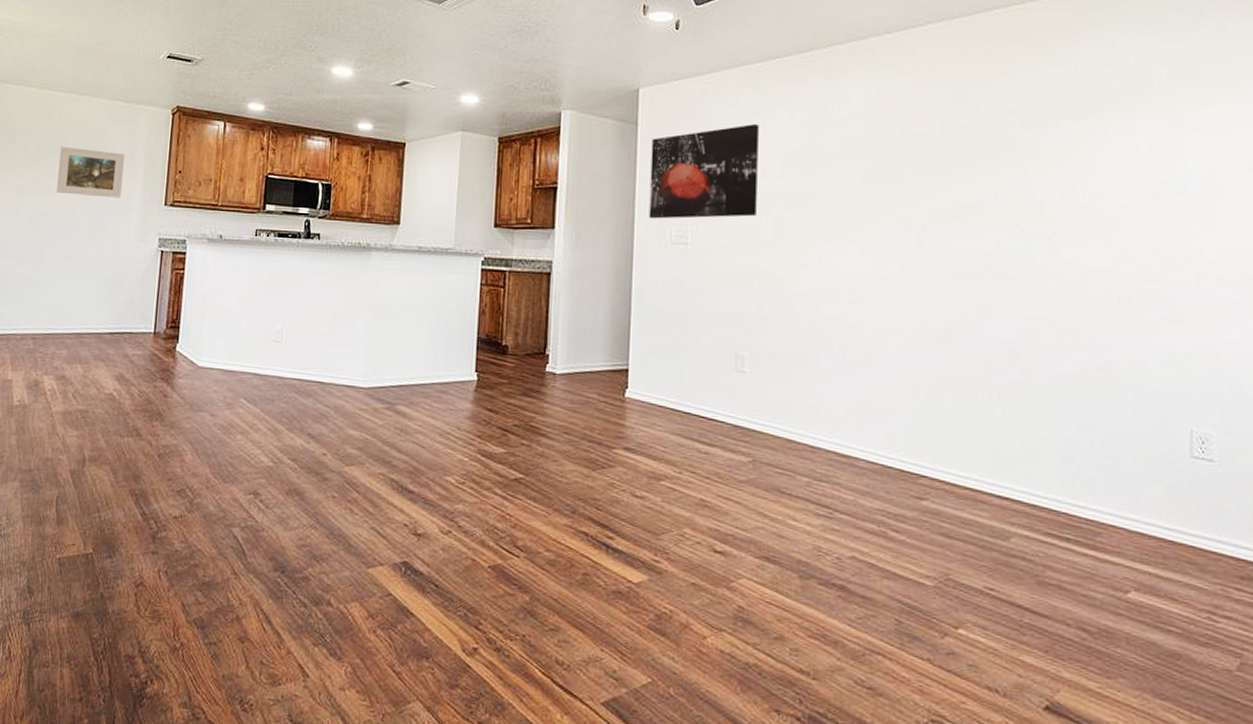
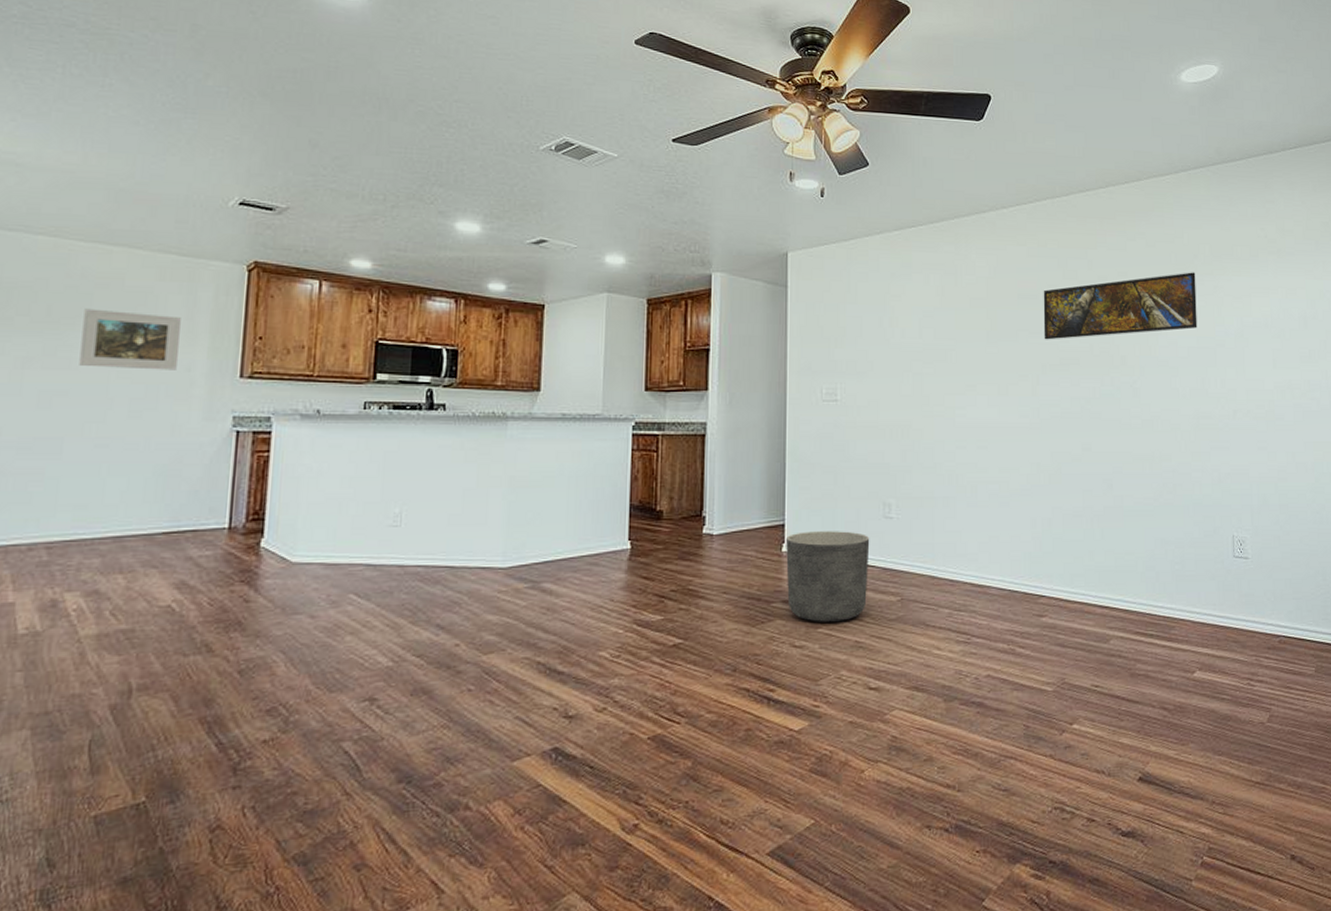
planter: none [629,378,720,477] -> present [786,531,870,622]
wall art: present [649,124,759,219] -> none [800,288,898,378]
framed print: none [934,102,1146,183] -> present [1043,272,1197,340]

